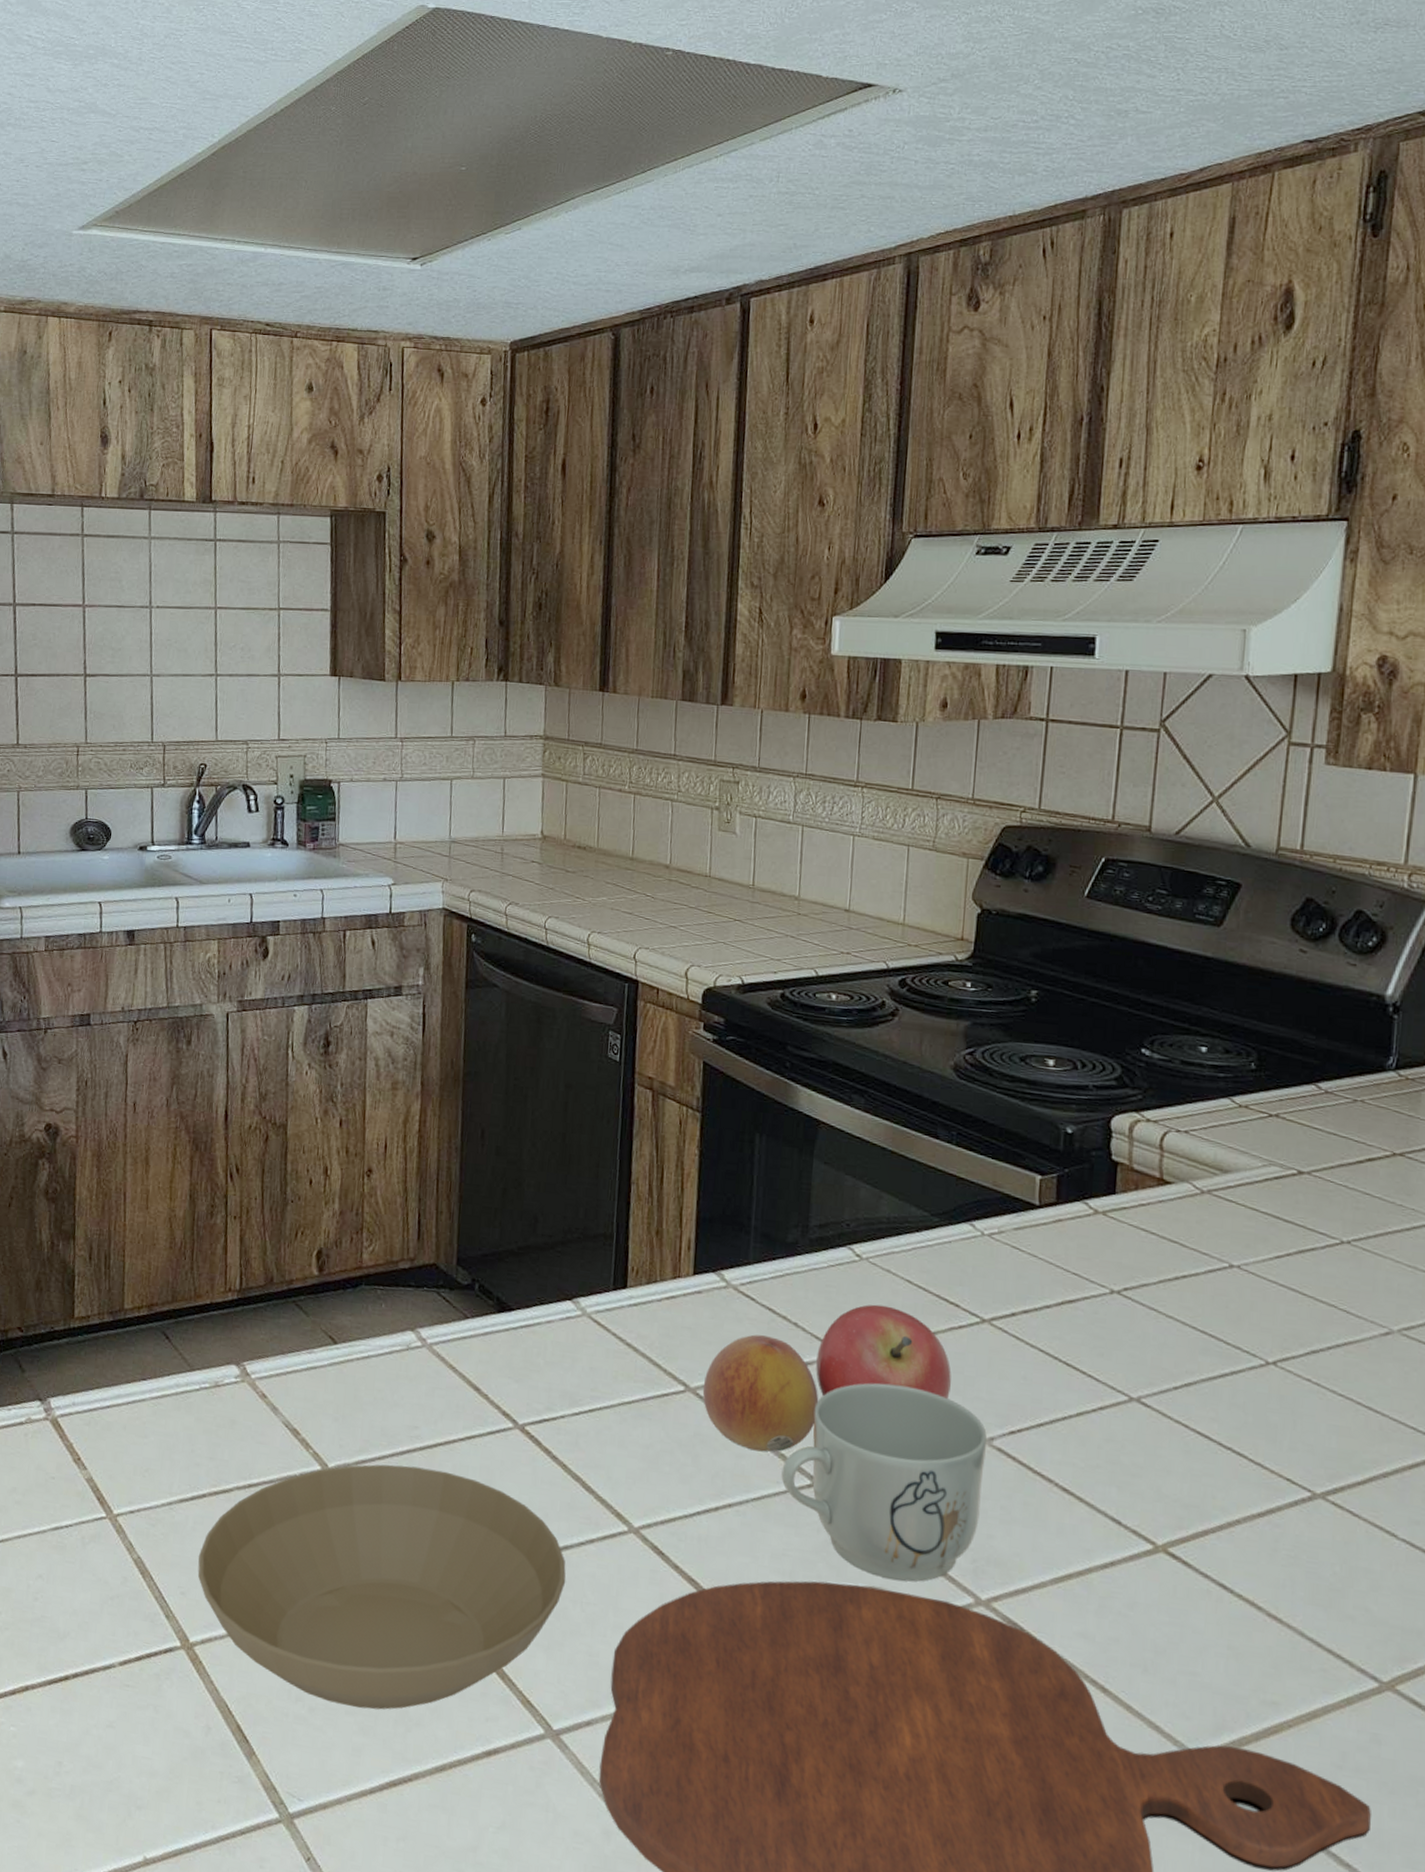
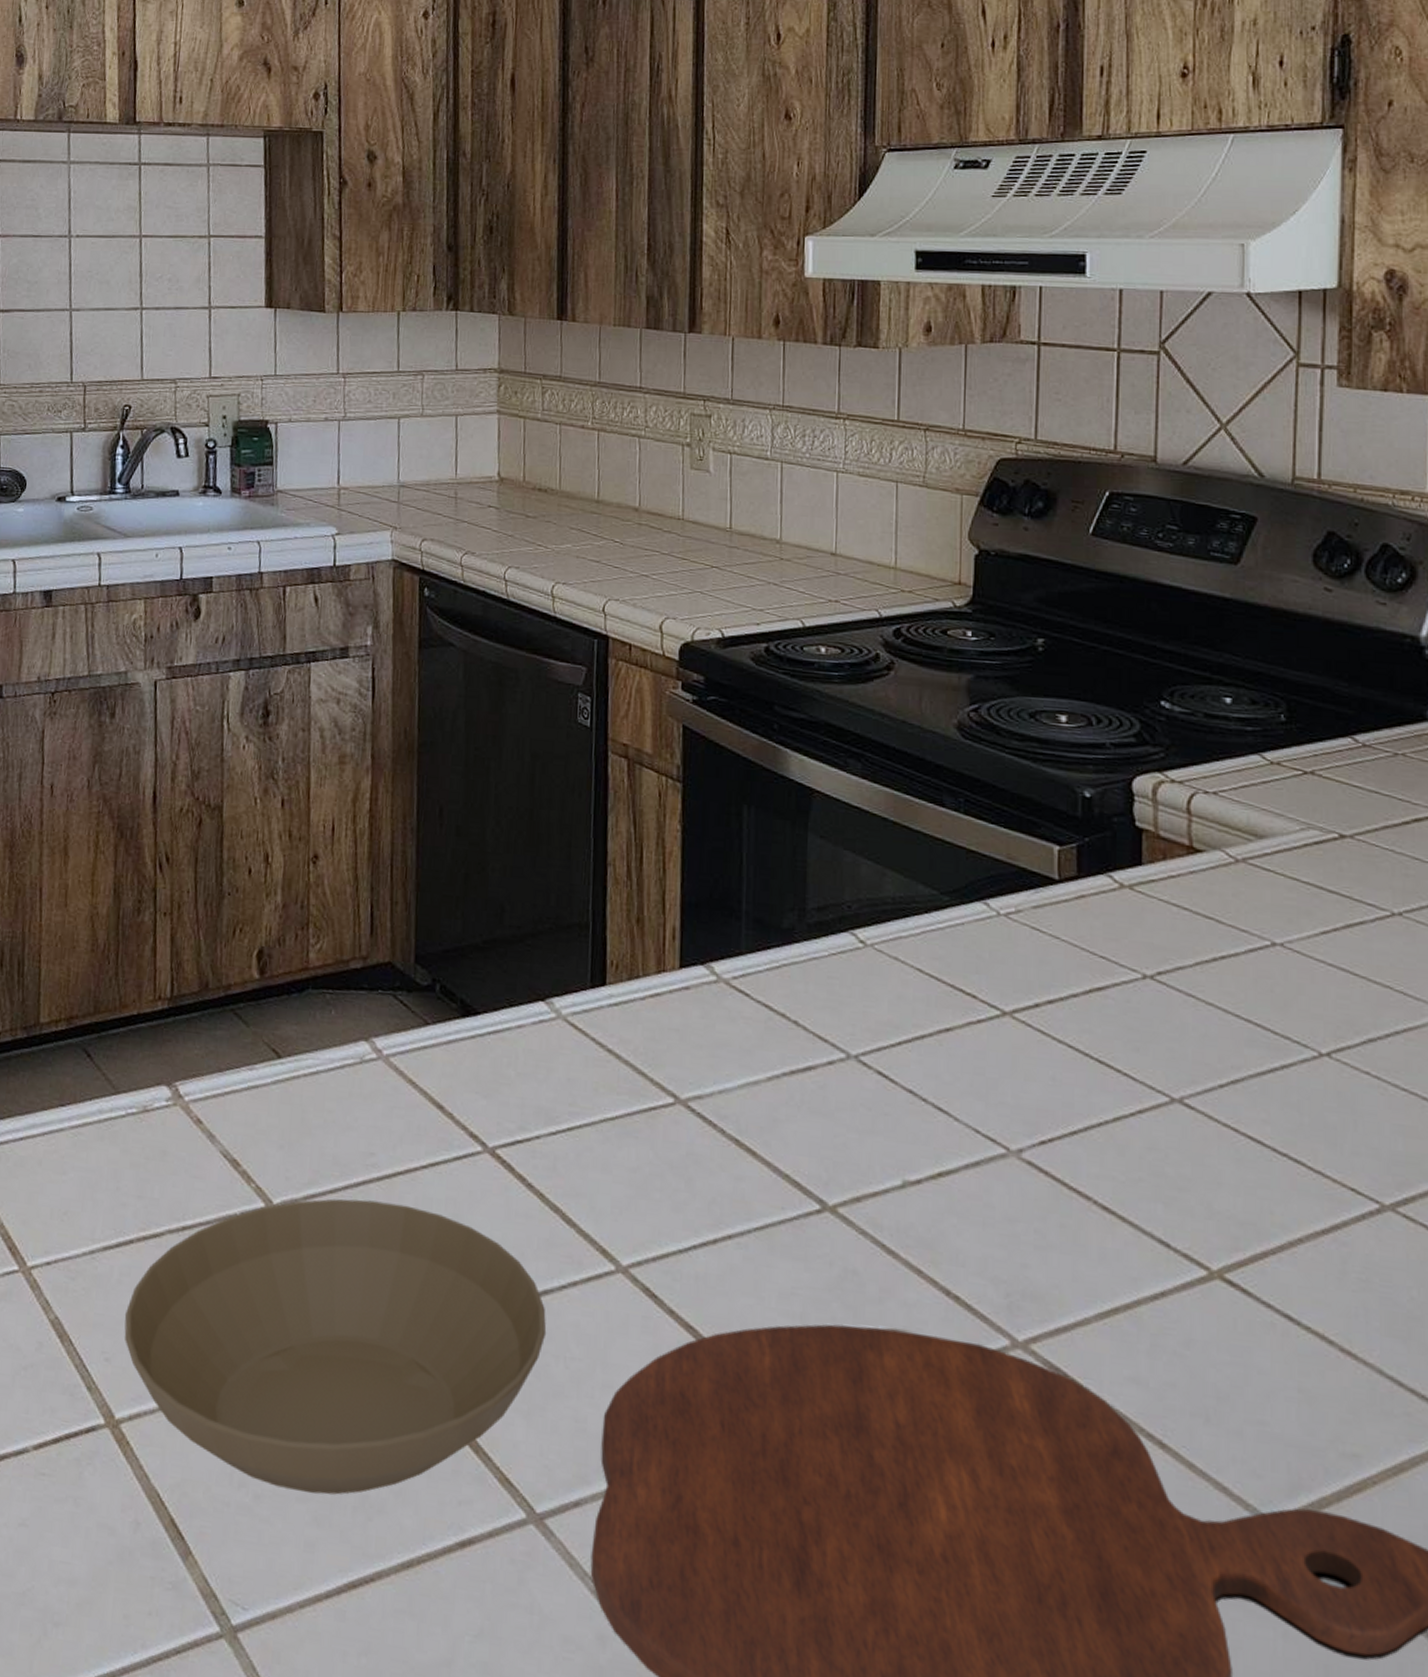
fruit: present [702,1334,819,1452] -> none [694,1035,825,1173]
mug: present [781,1382,987,1582] -> none [786,1088,1014,1322]
fruit: present [816,1304,951,1399] -> none [820,997,972,1106]

